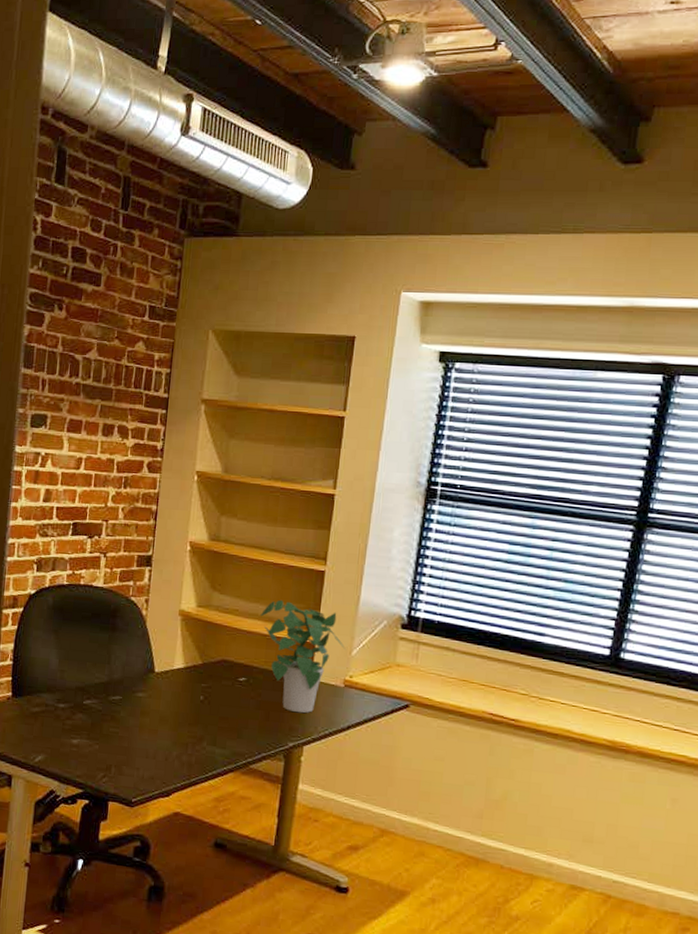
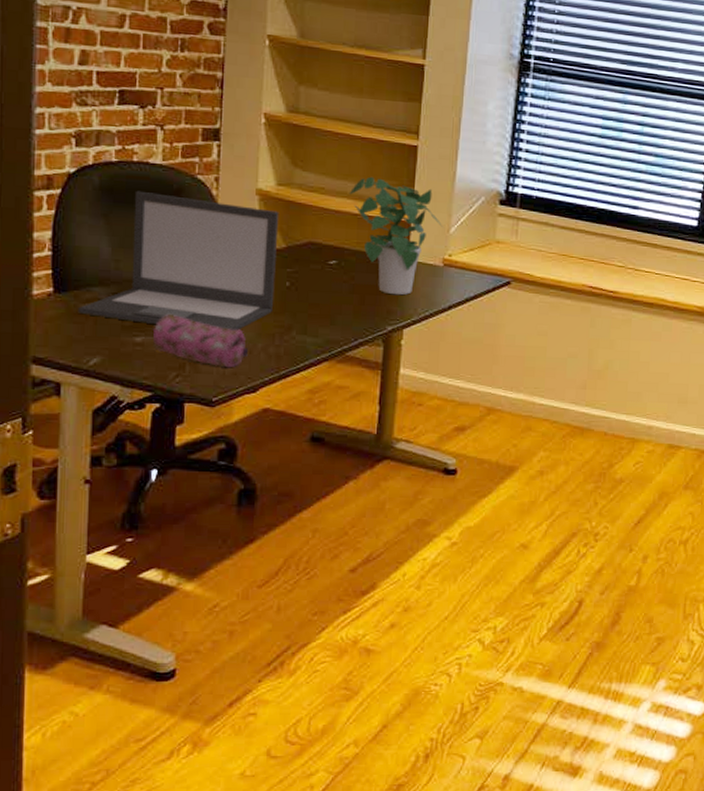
laptop: none [29,610,198,740] -> present [78,190,279,332]
pencil case: none [86,721,164,773] -> present [152,315,248,368]

